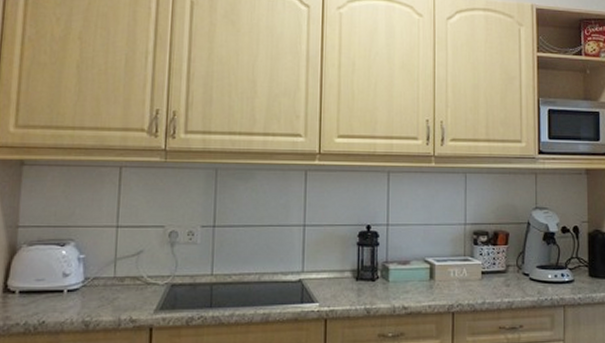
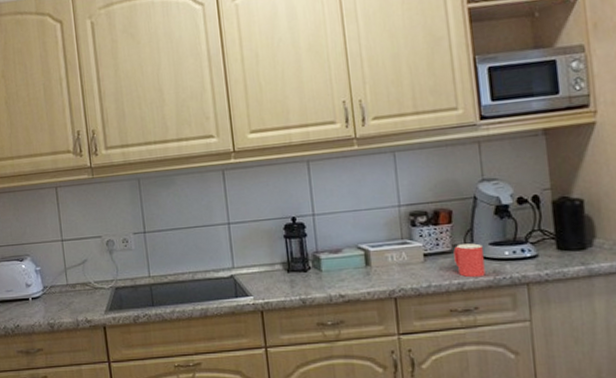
mug: none [507,265,531,297] -> present [453,243,486,278]

